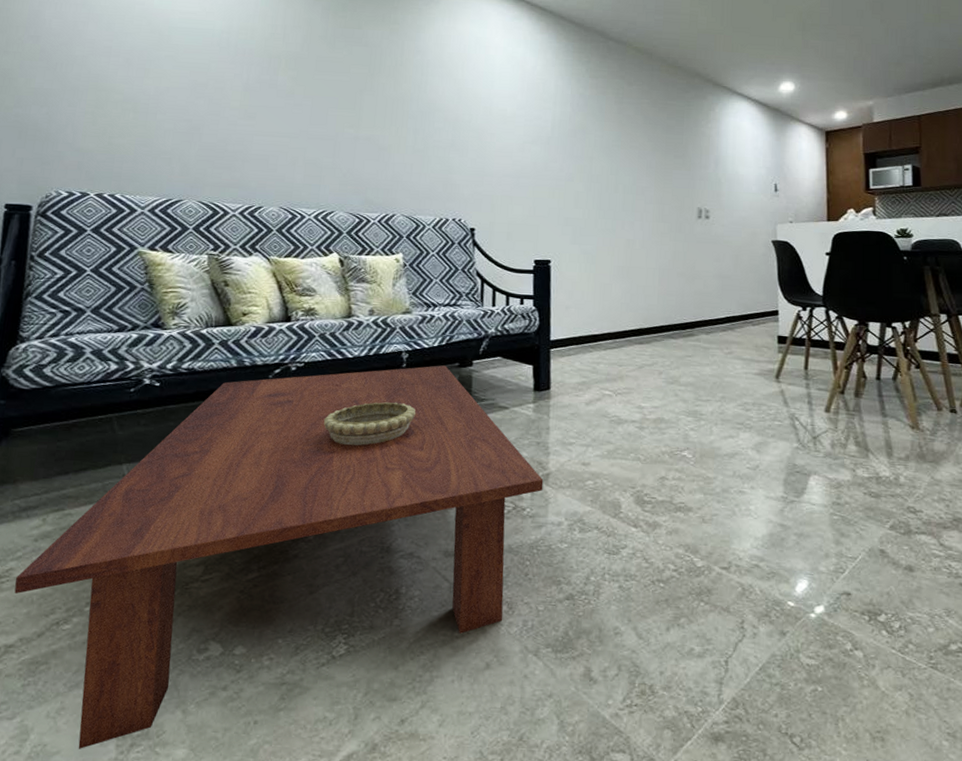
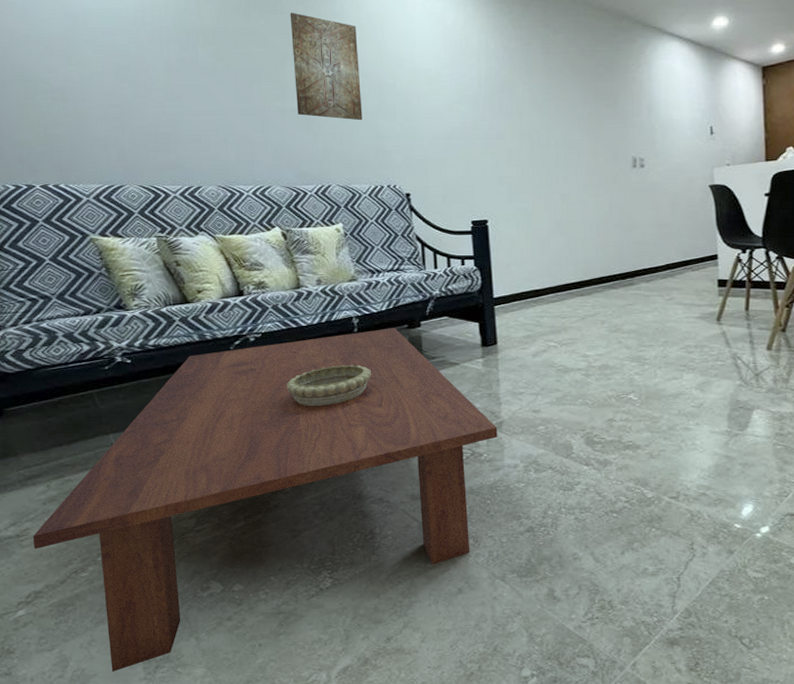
wall art: none [370,45,438,153] -> present [290,12,363,121]

